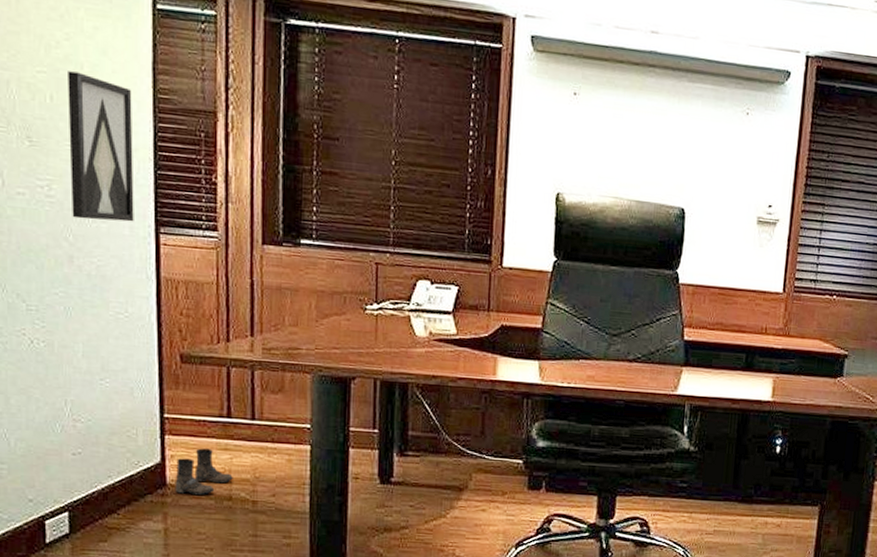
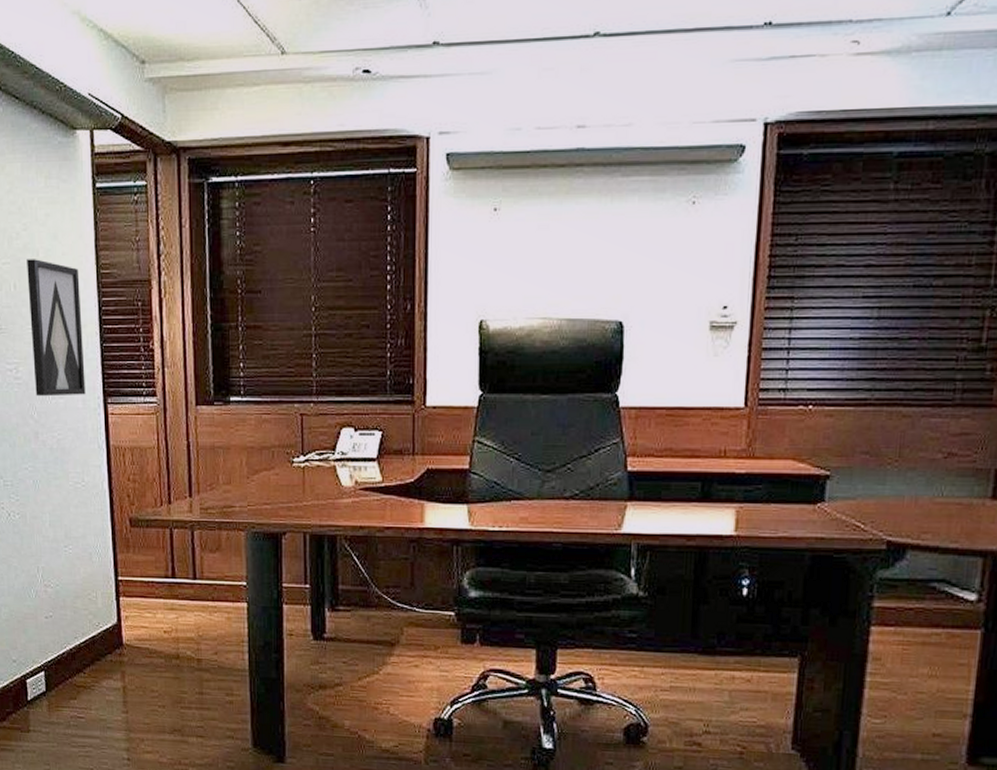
boots: present [174,448,233,495] -> none [130,608,179,654]

